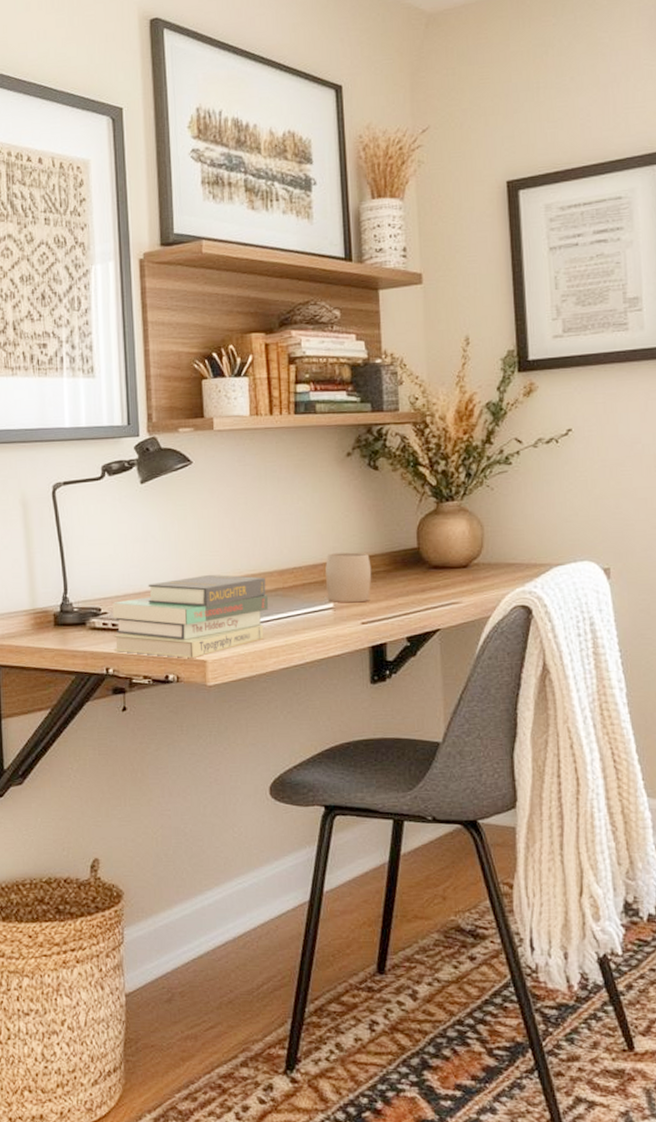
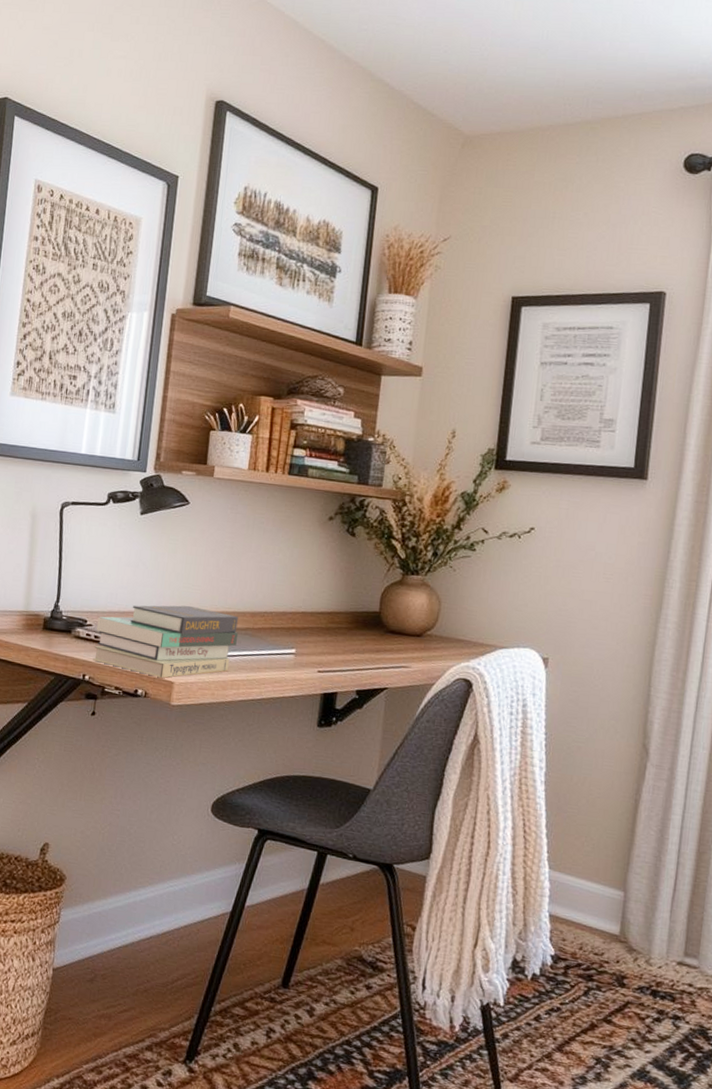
mug: present [325,552,372,603] -> none [291,604,335,653]

